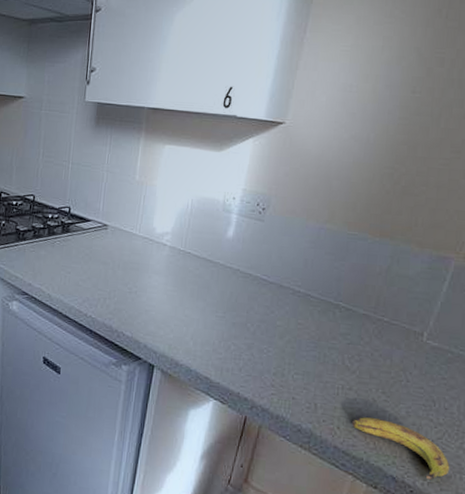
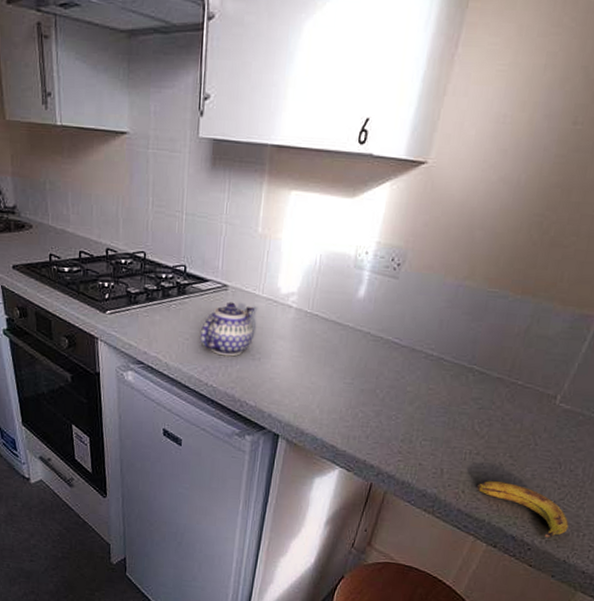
teapot: none [81,239,133,290] -> present [200,302,256,357]

